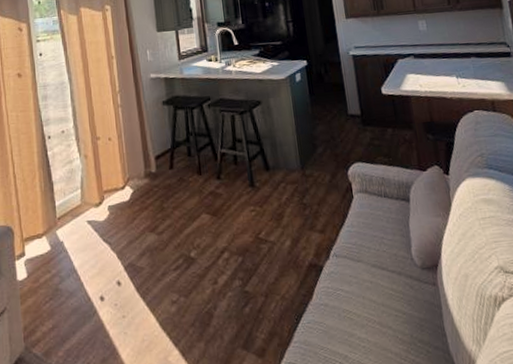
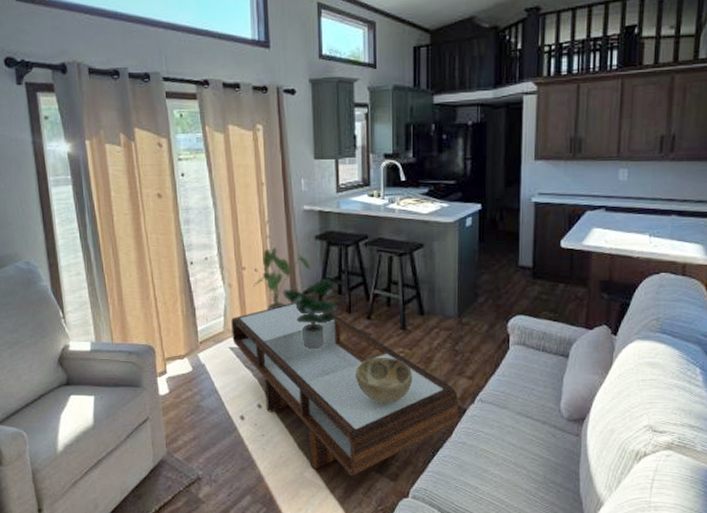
coffee table: none [88,168,316,356] -> present [231,302,458,476]
house plant: none [107,115,161,178] -> present [252,247,311,310]
potted plant: none [134,141,189,216] -> present [281,278,338,350]
decorative bowl: none [211,217,267,269] -> present [356,358,413,404]

